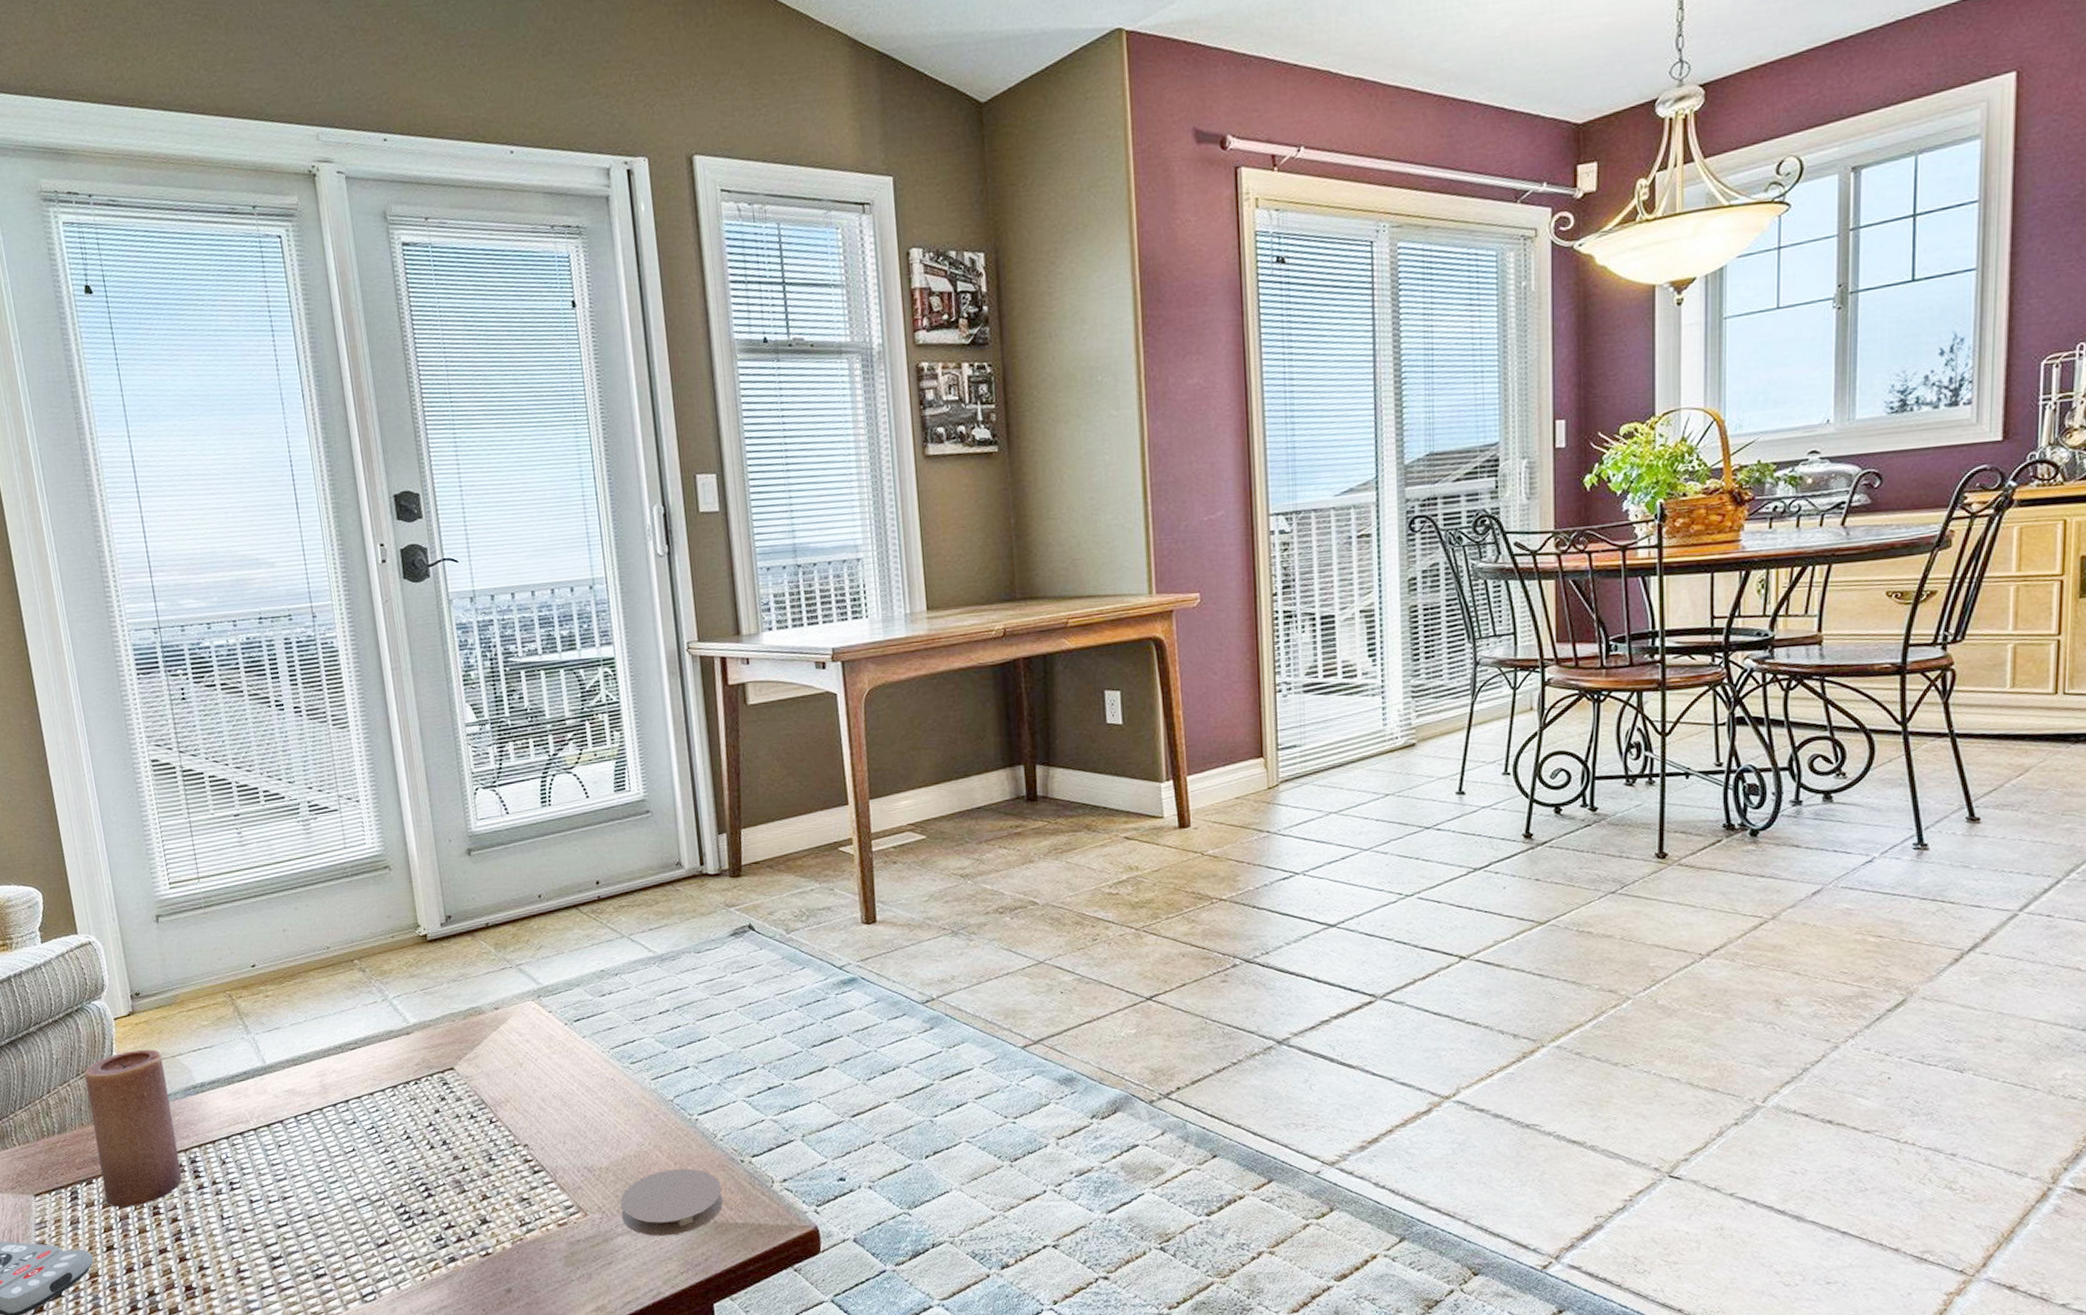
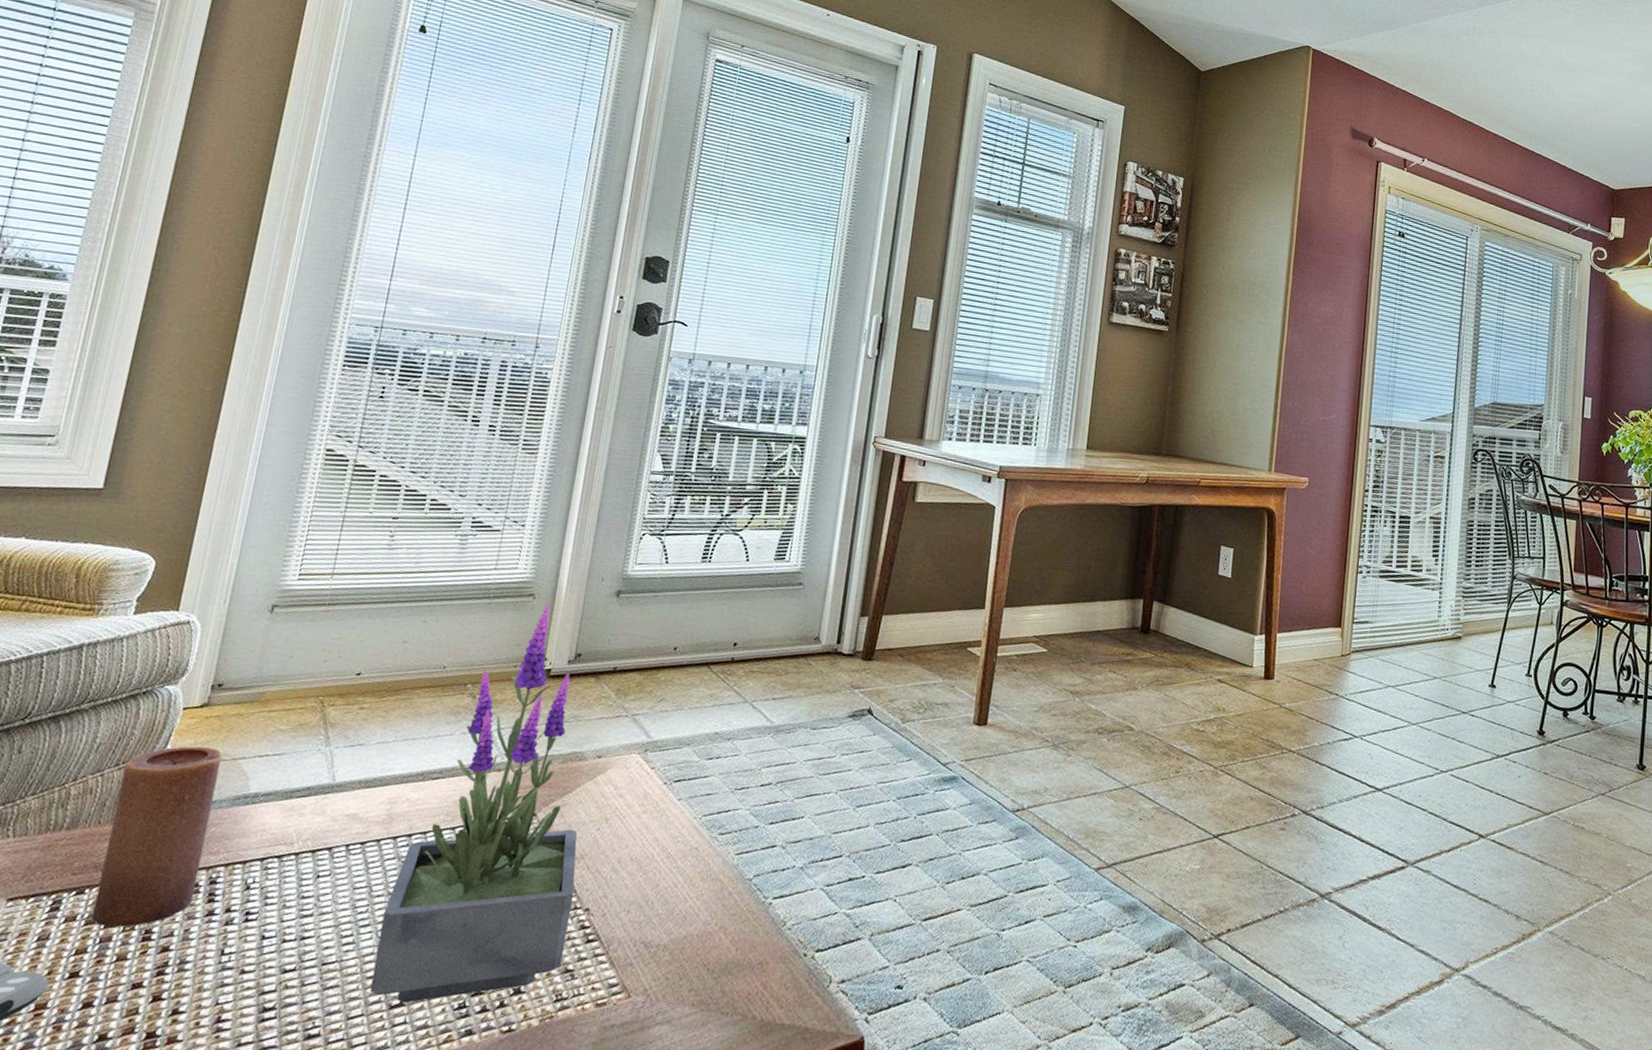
potted plant: none [345,873,517,1242] -> present [370,604,577,1004]
coaster: present [620,1168,723,1236] -> none [665,955,778,1031]

